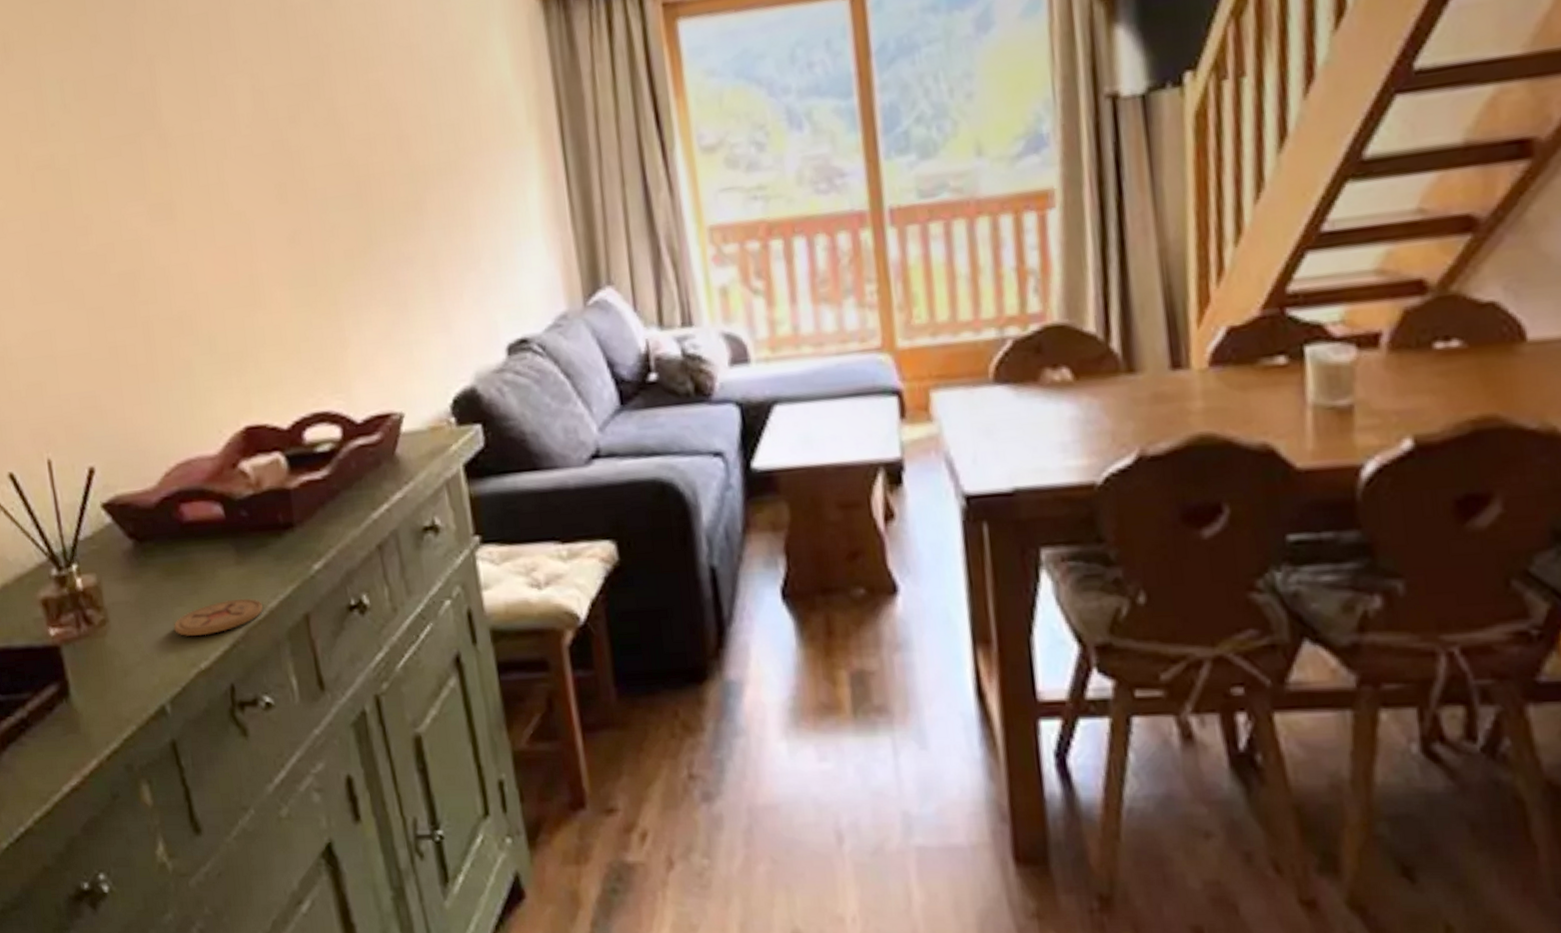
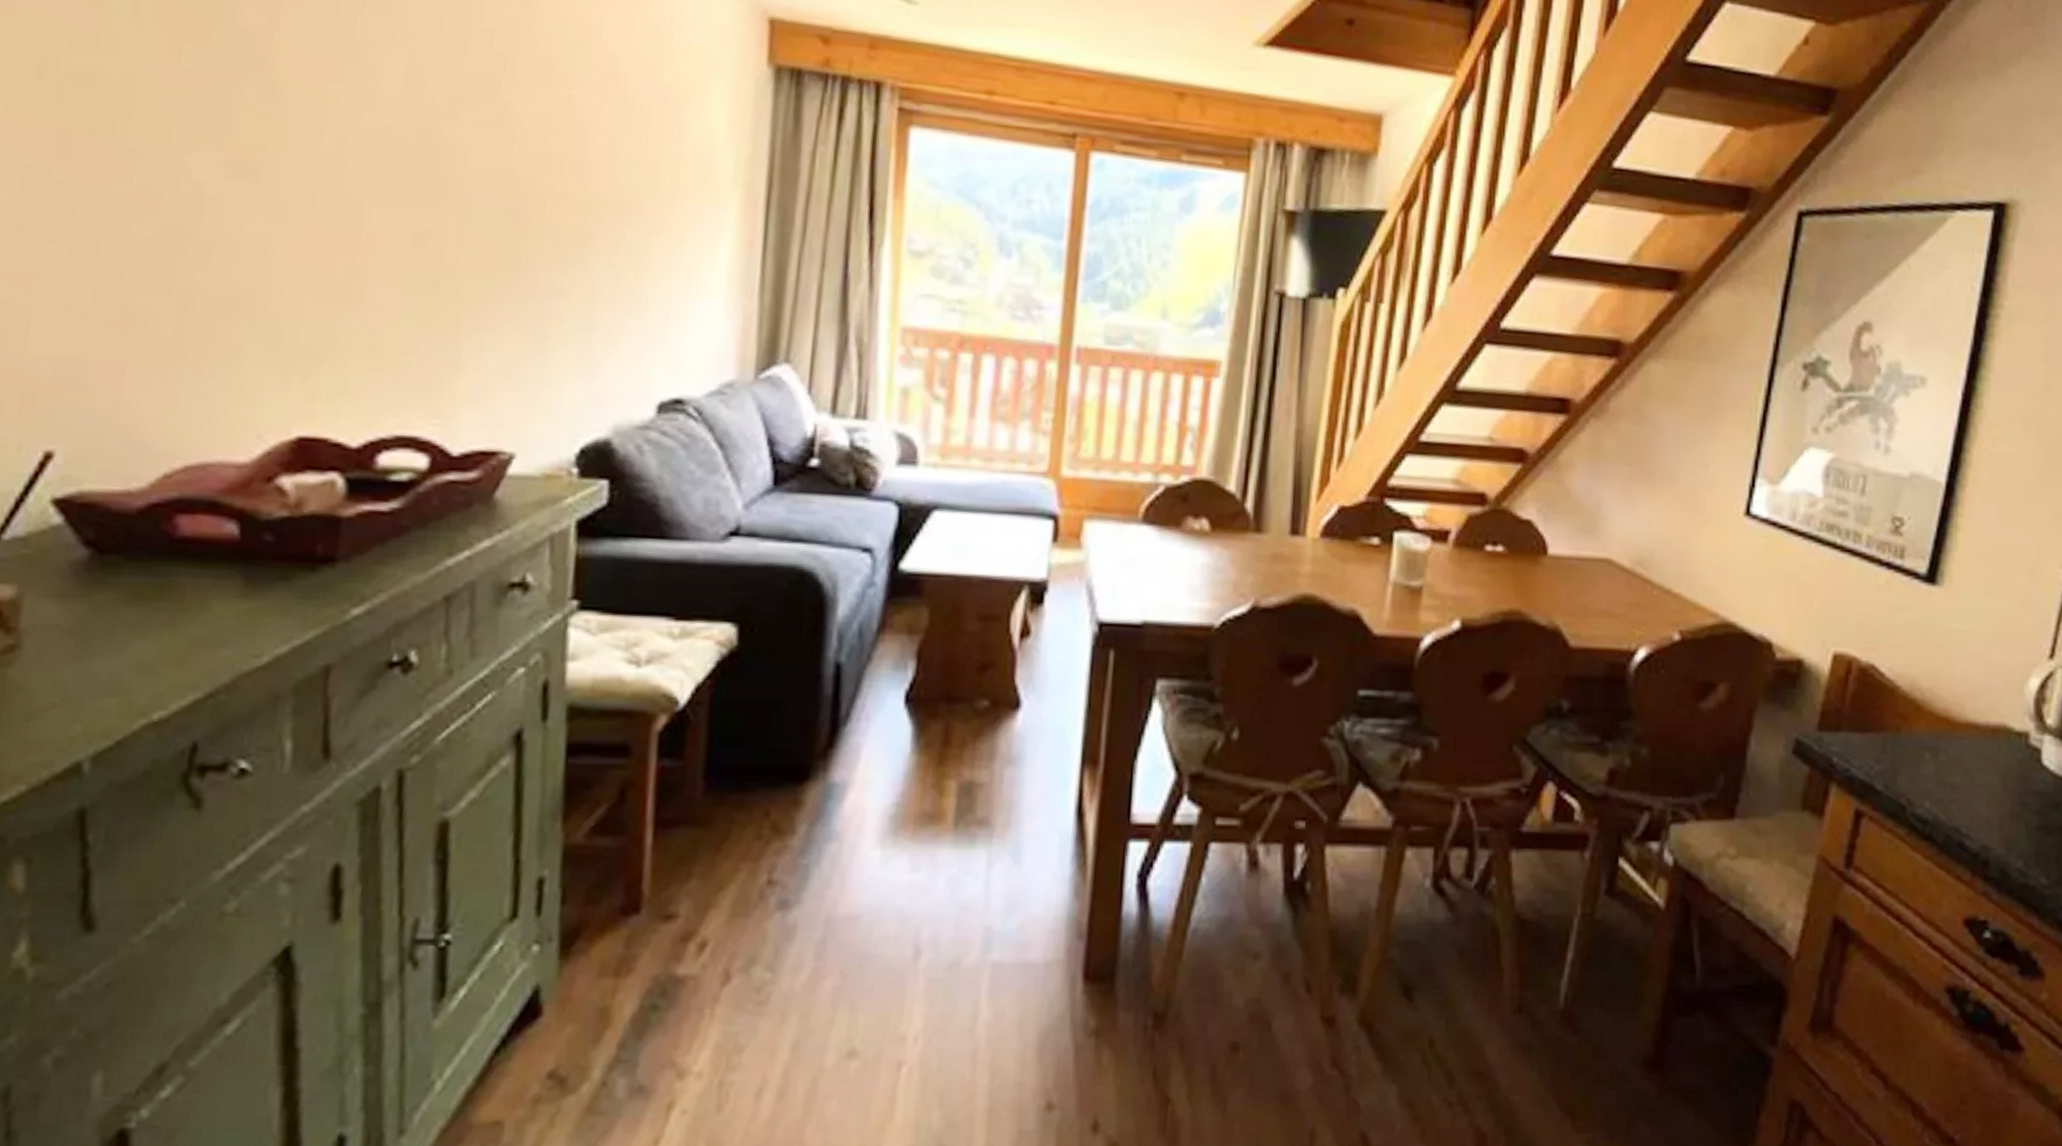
coaster: present [174,599,264,636] -> none [124,638,268,680]

